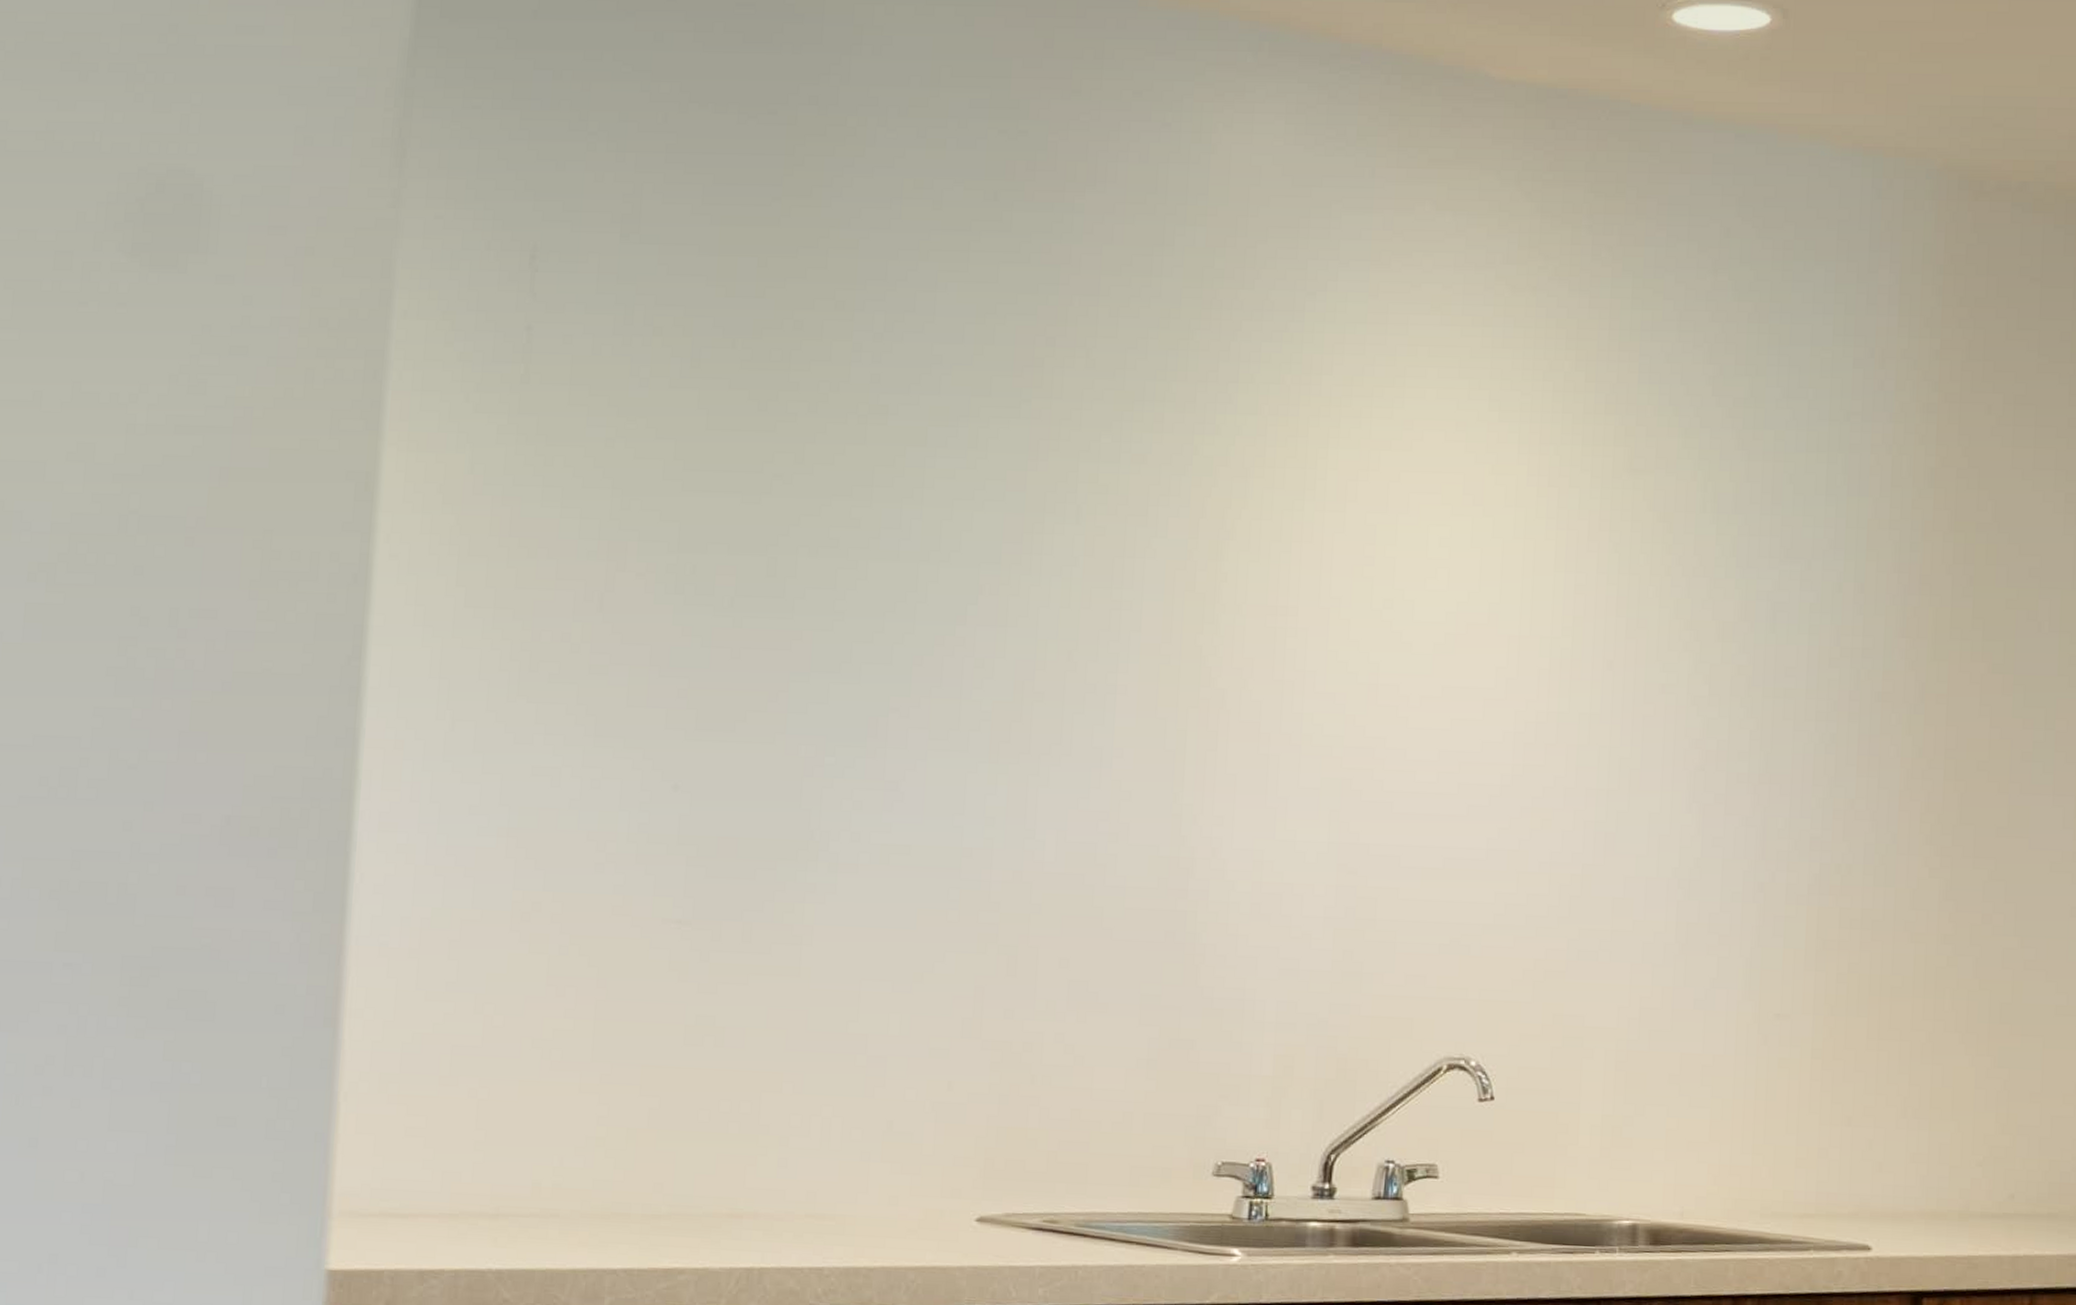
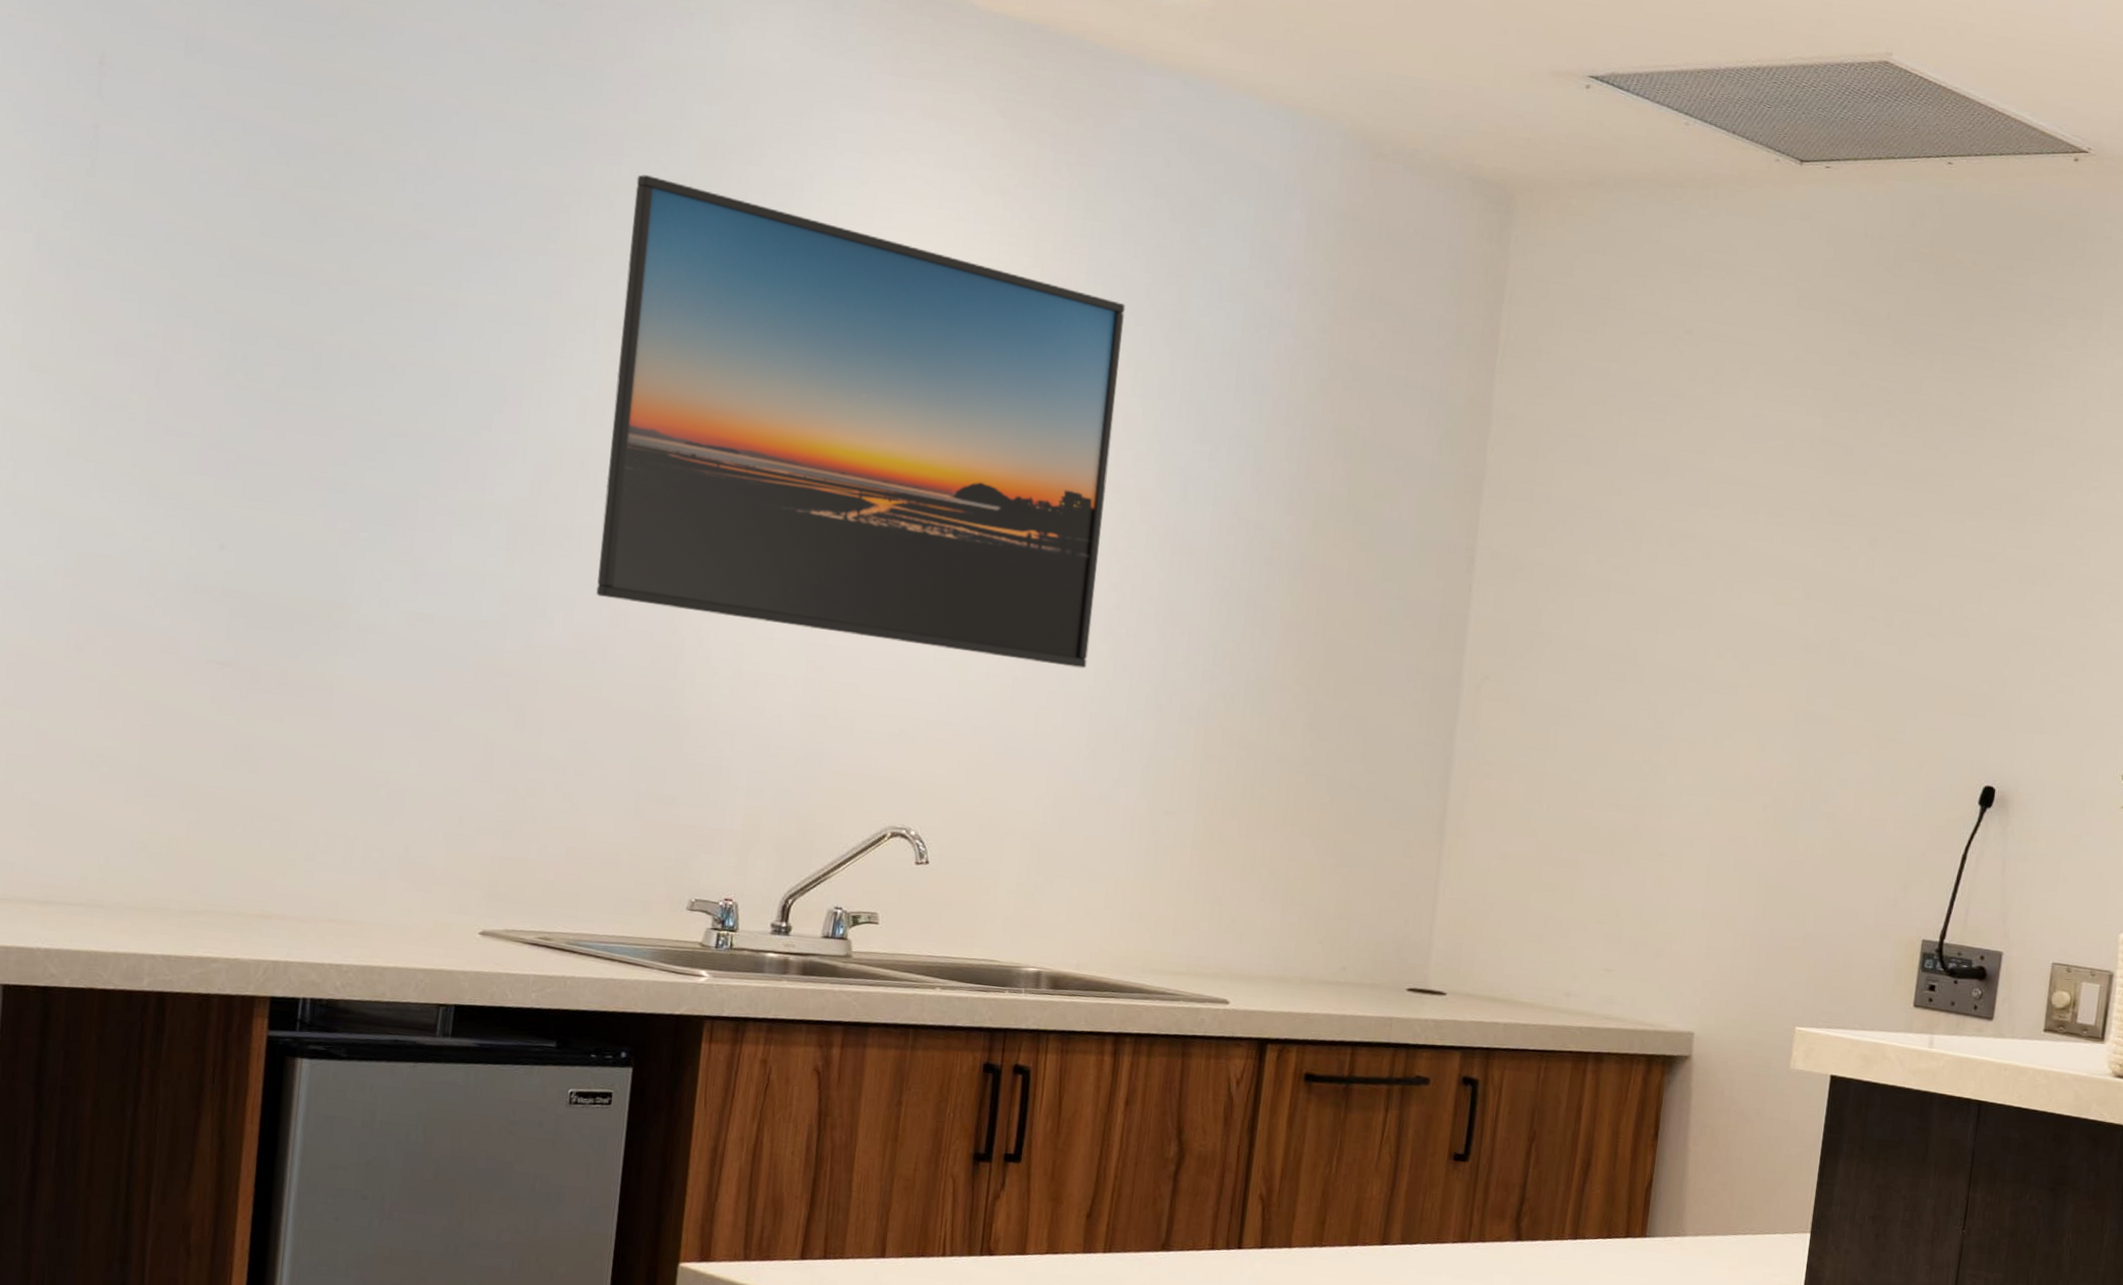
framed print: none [1091,313,1688,847] -> present [595,174,1126,669]

